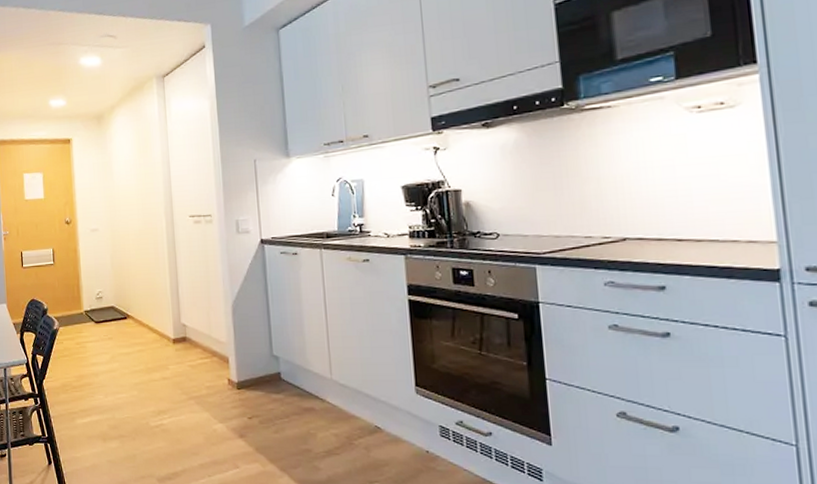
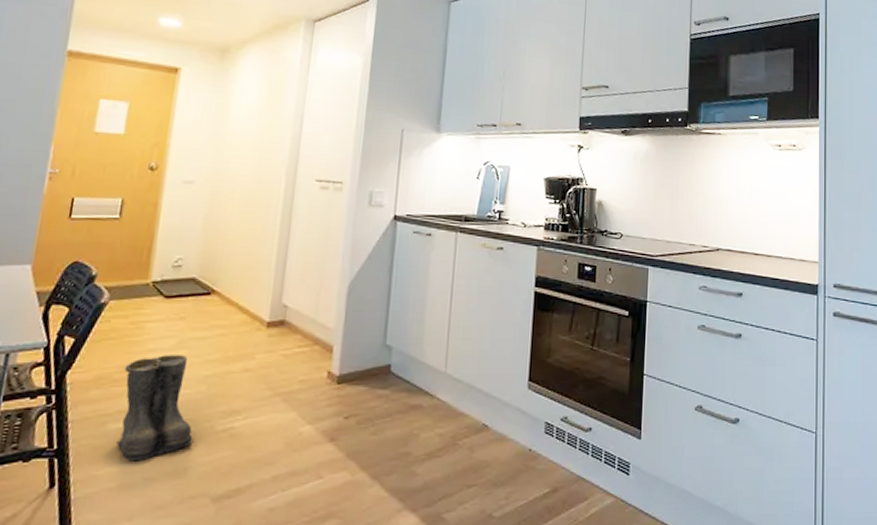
boots: none [79,367,138,448] -> present [116,355,196,462]

